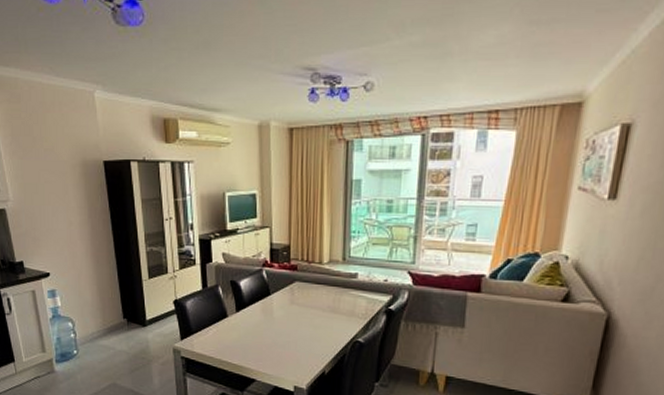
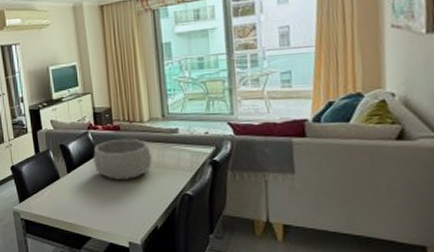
decorative bowl: none [265,279,329,323] -> present [93,138,153,180]

